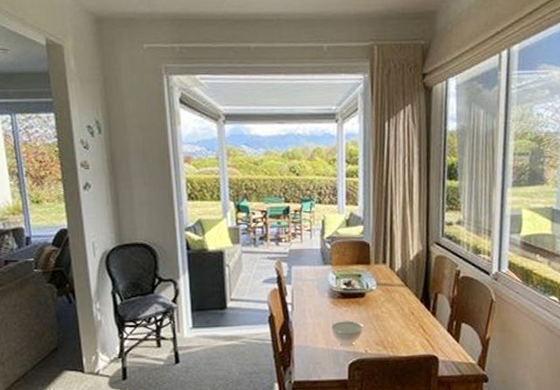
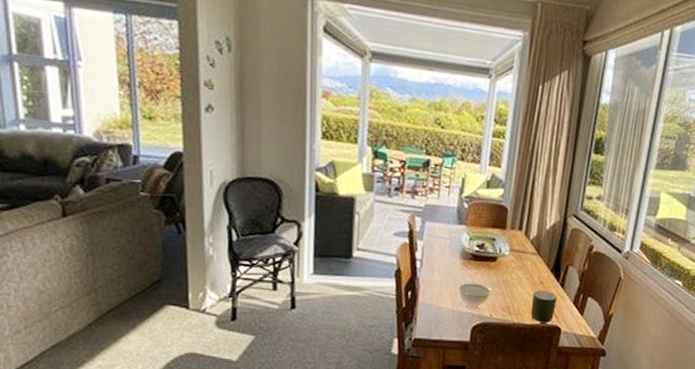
mug: none [405,320,430,354] -> present [530,290,557,323]

